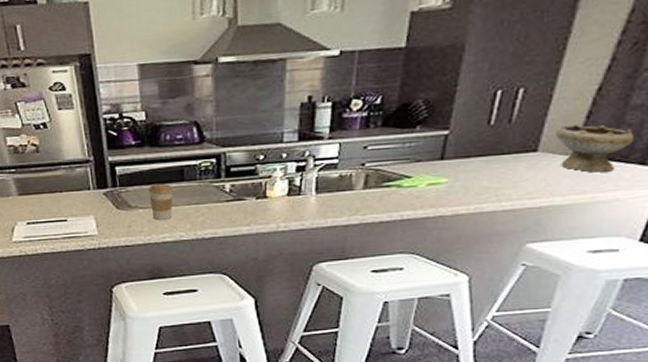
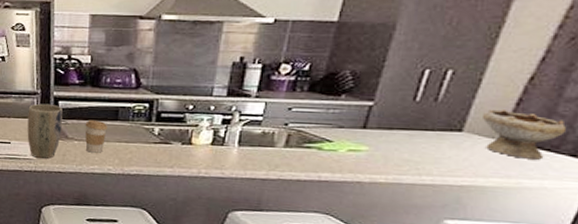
plant pot: none [82,171,124,233] -> present [27,103,63,159]

